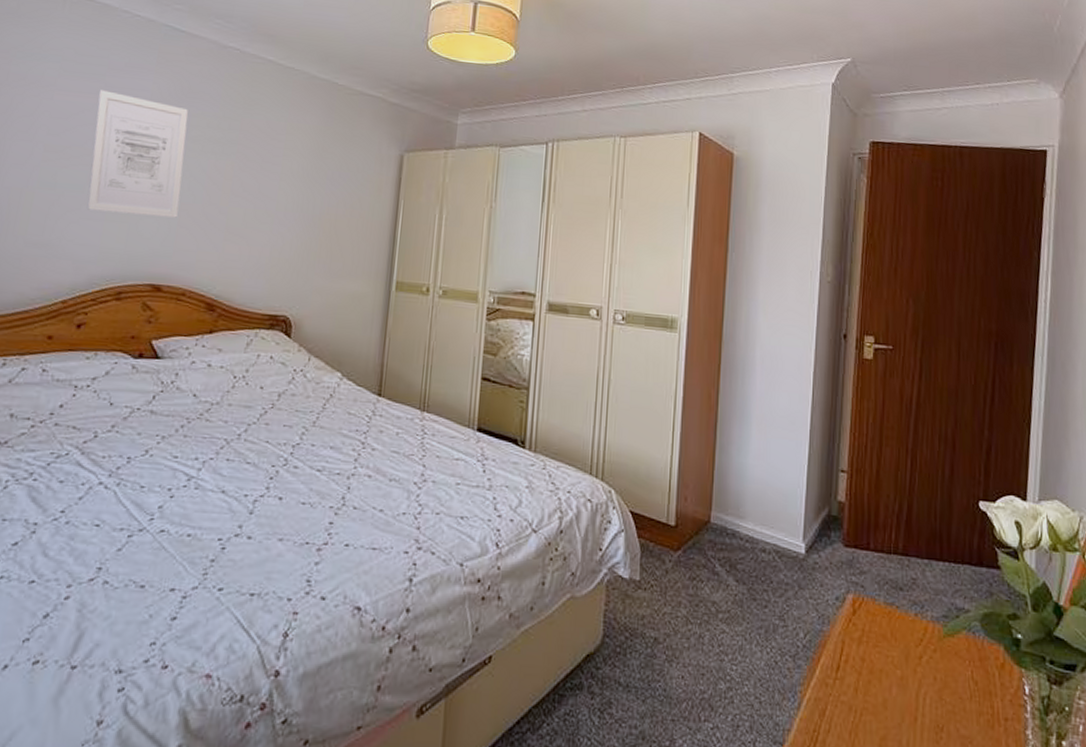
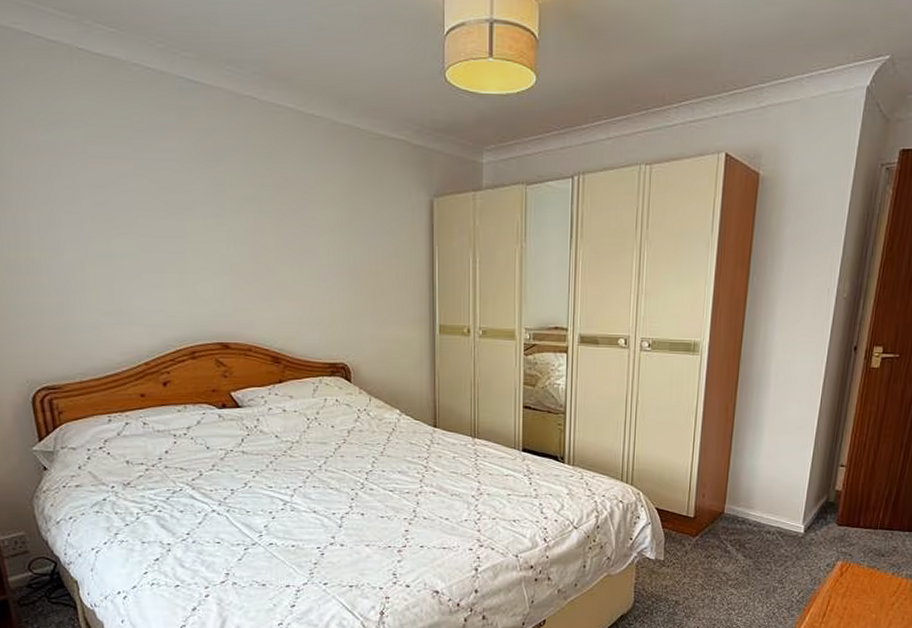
wall art: present [86,90,188,218] -> none [129,154,231,279]

